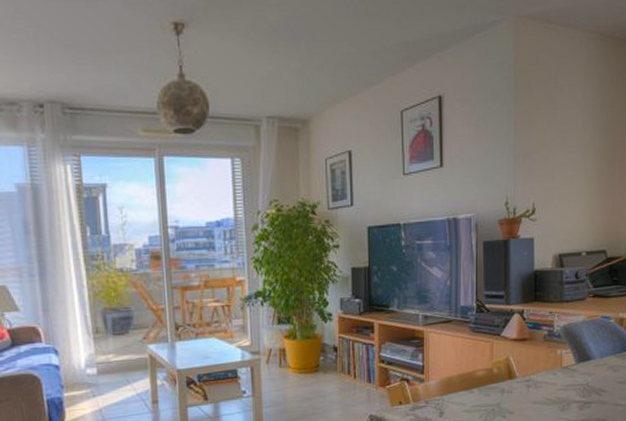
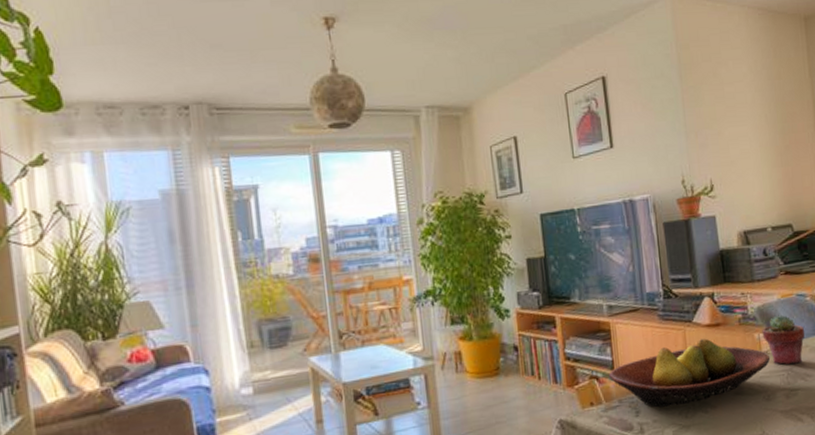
fruit bowl: none [418,351,570,410] -> present [608,338,771,408]
potted succulent: none [565,334,605,380] -> present [762,314,806,365]

